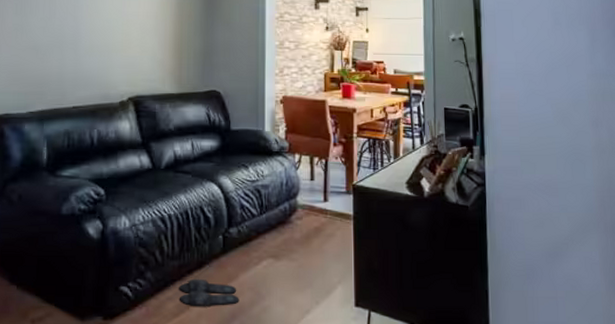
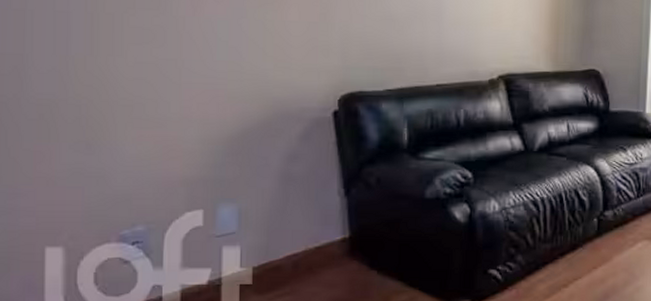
slippers: present [179,278,239,306] -> none [551,261,613,287]

